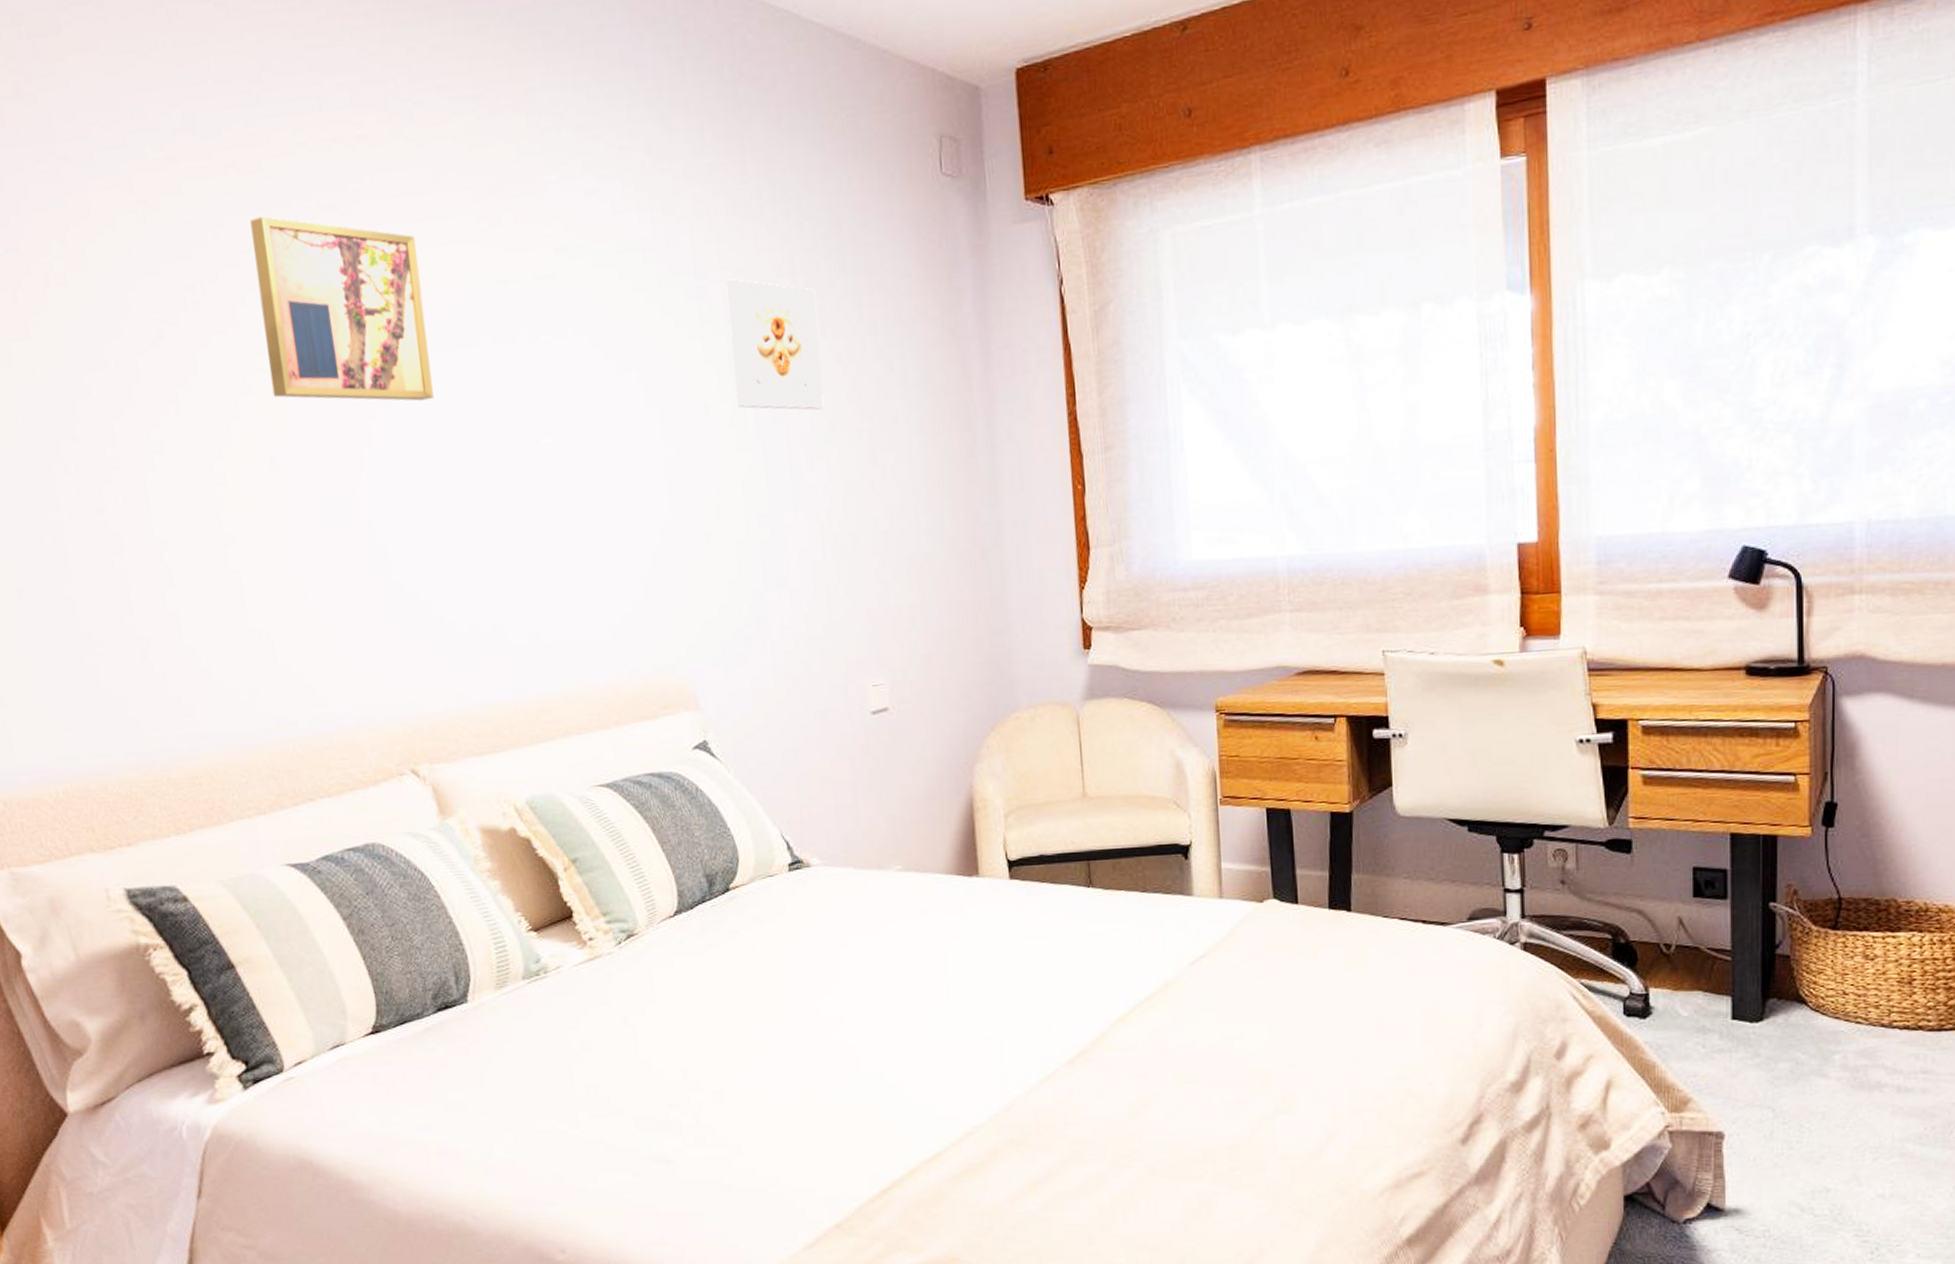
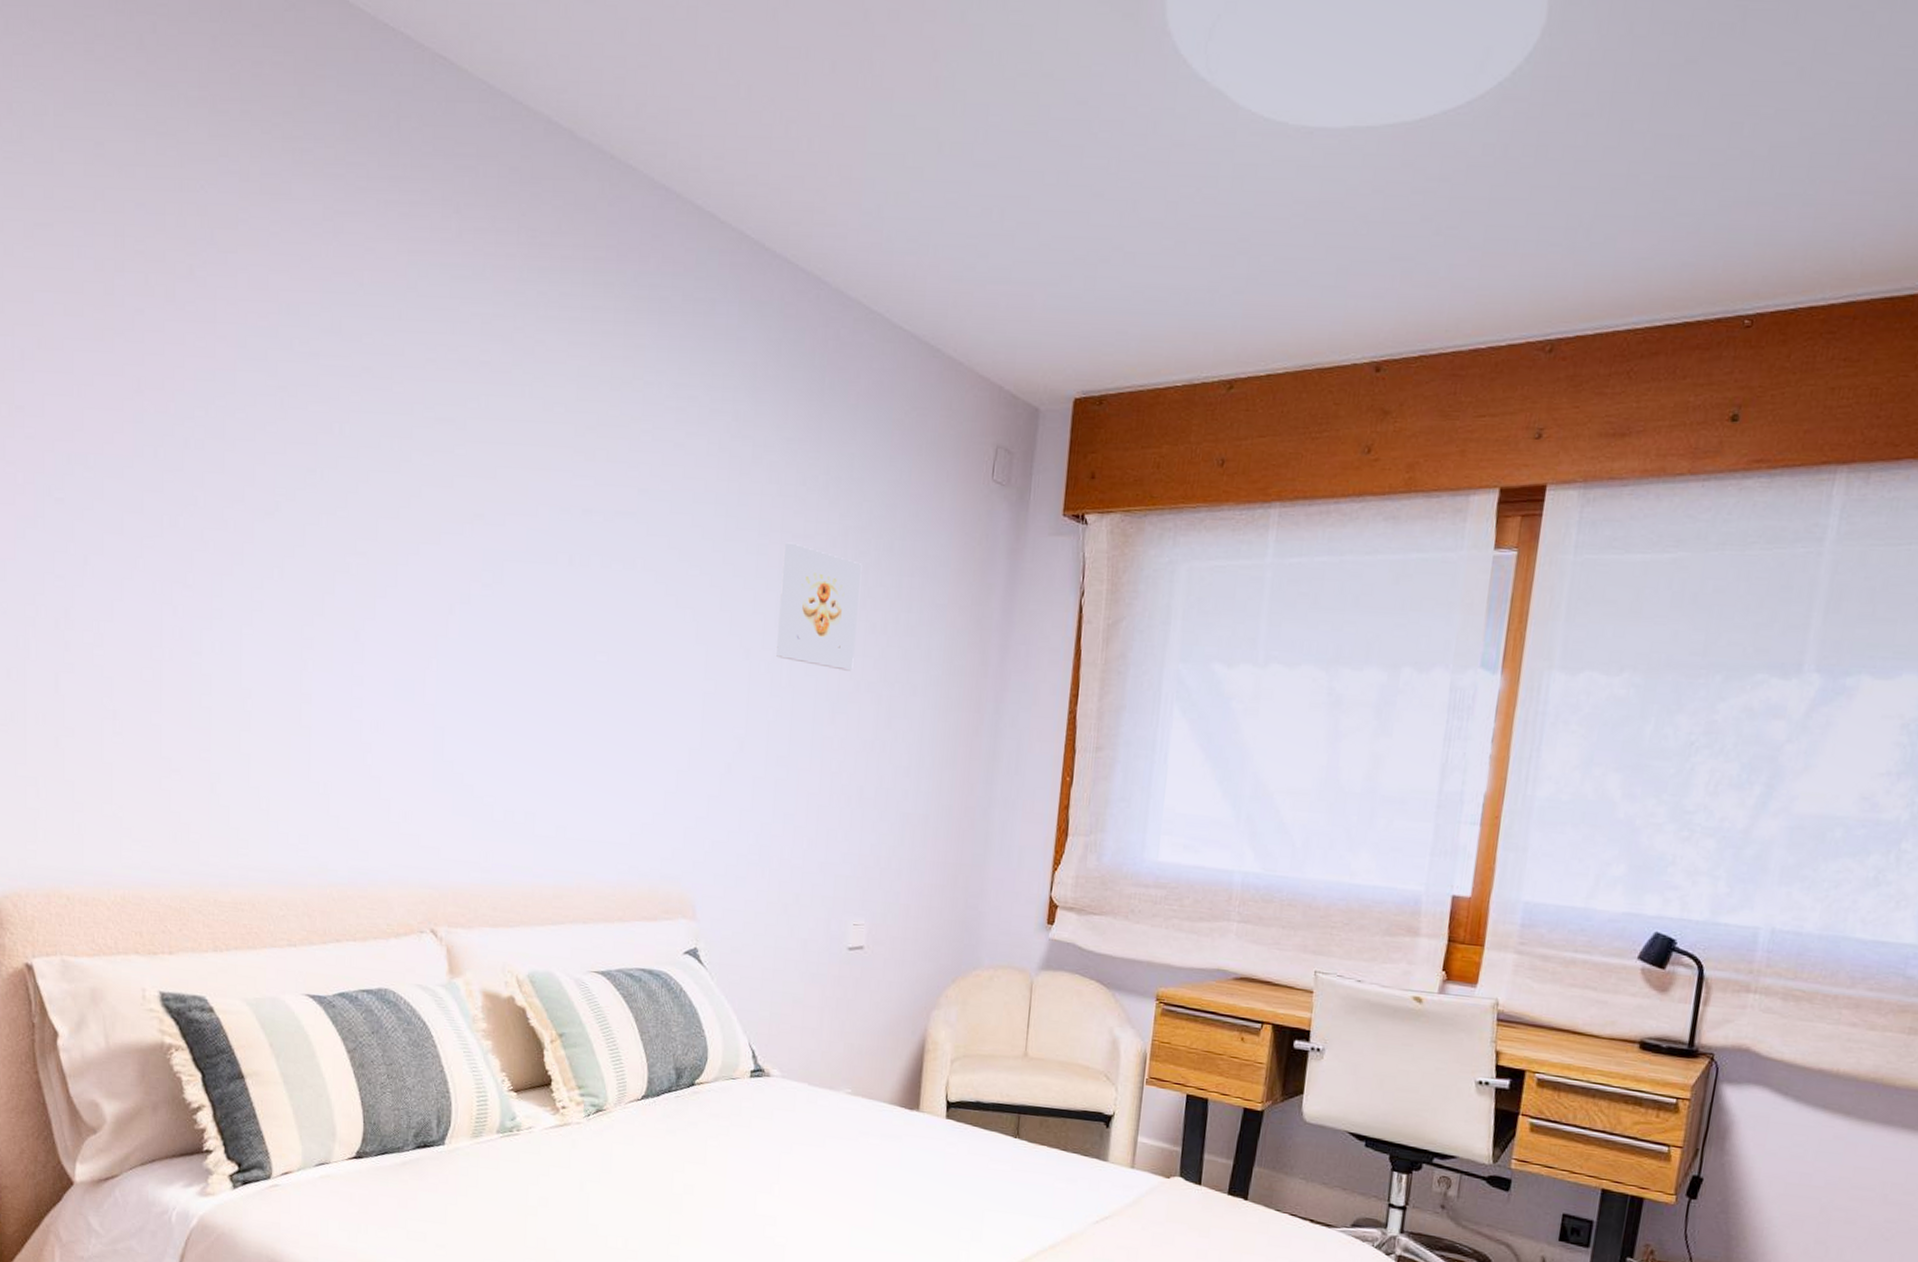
wall art: present [250,216,434,401] -> none [367,418,516,605]

